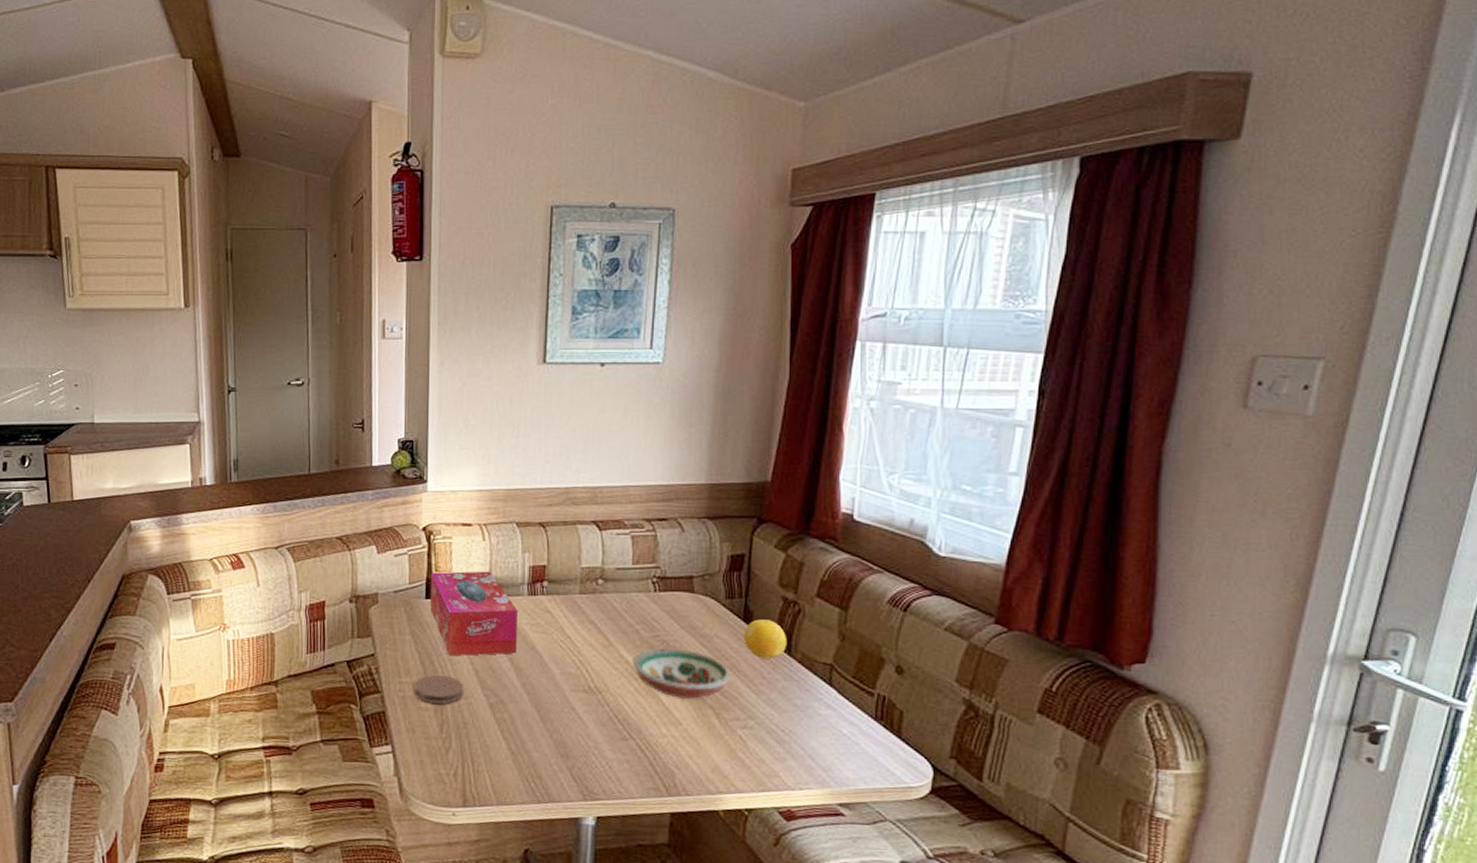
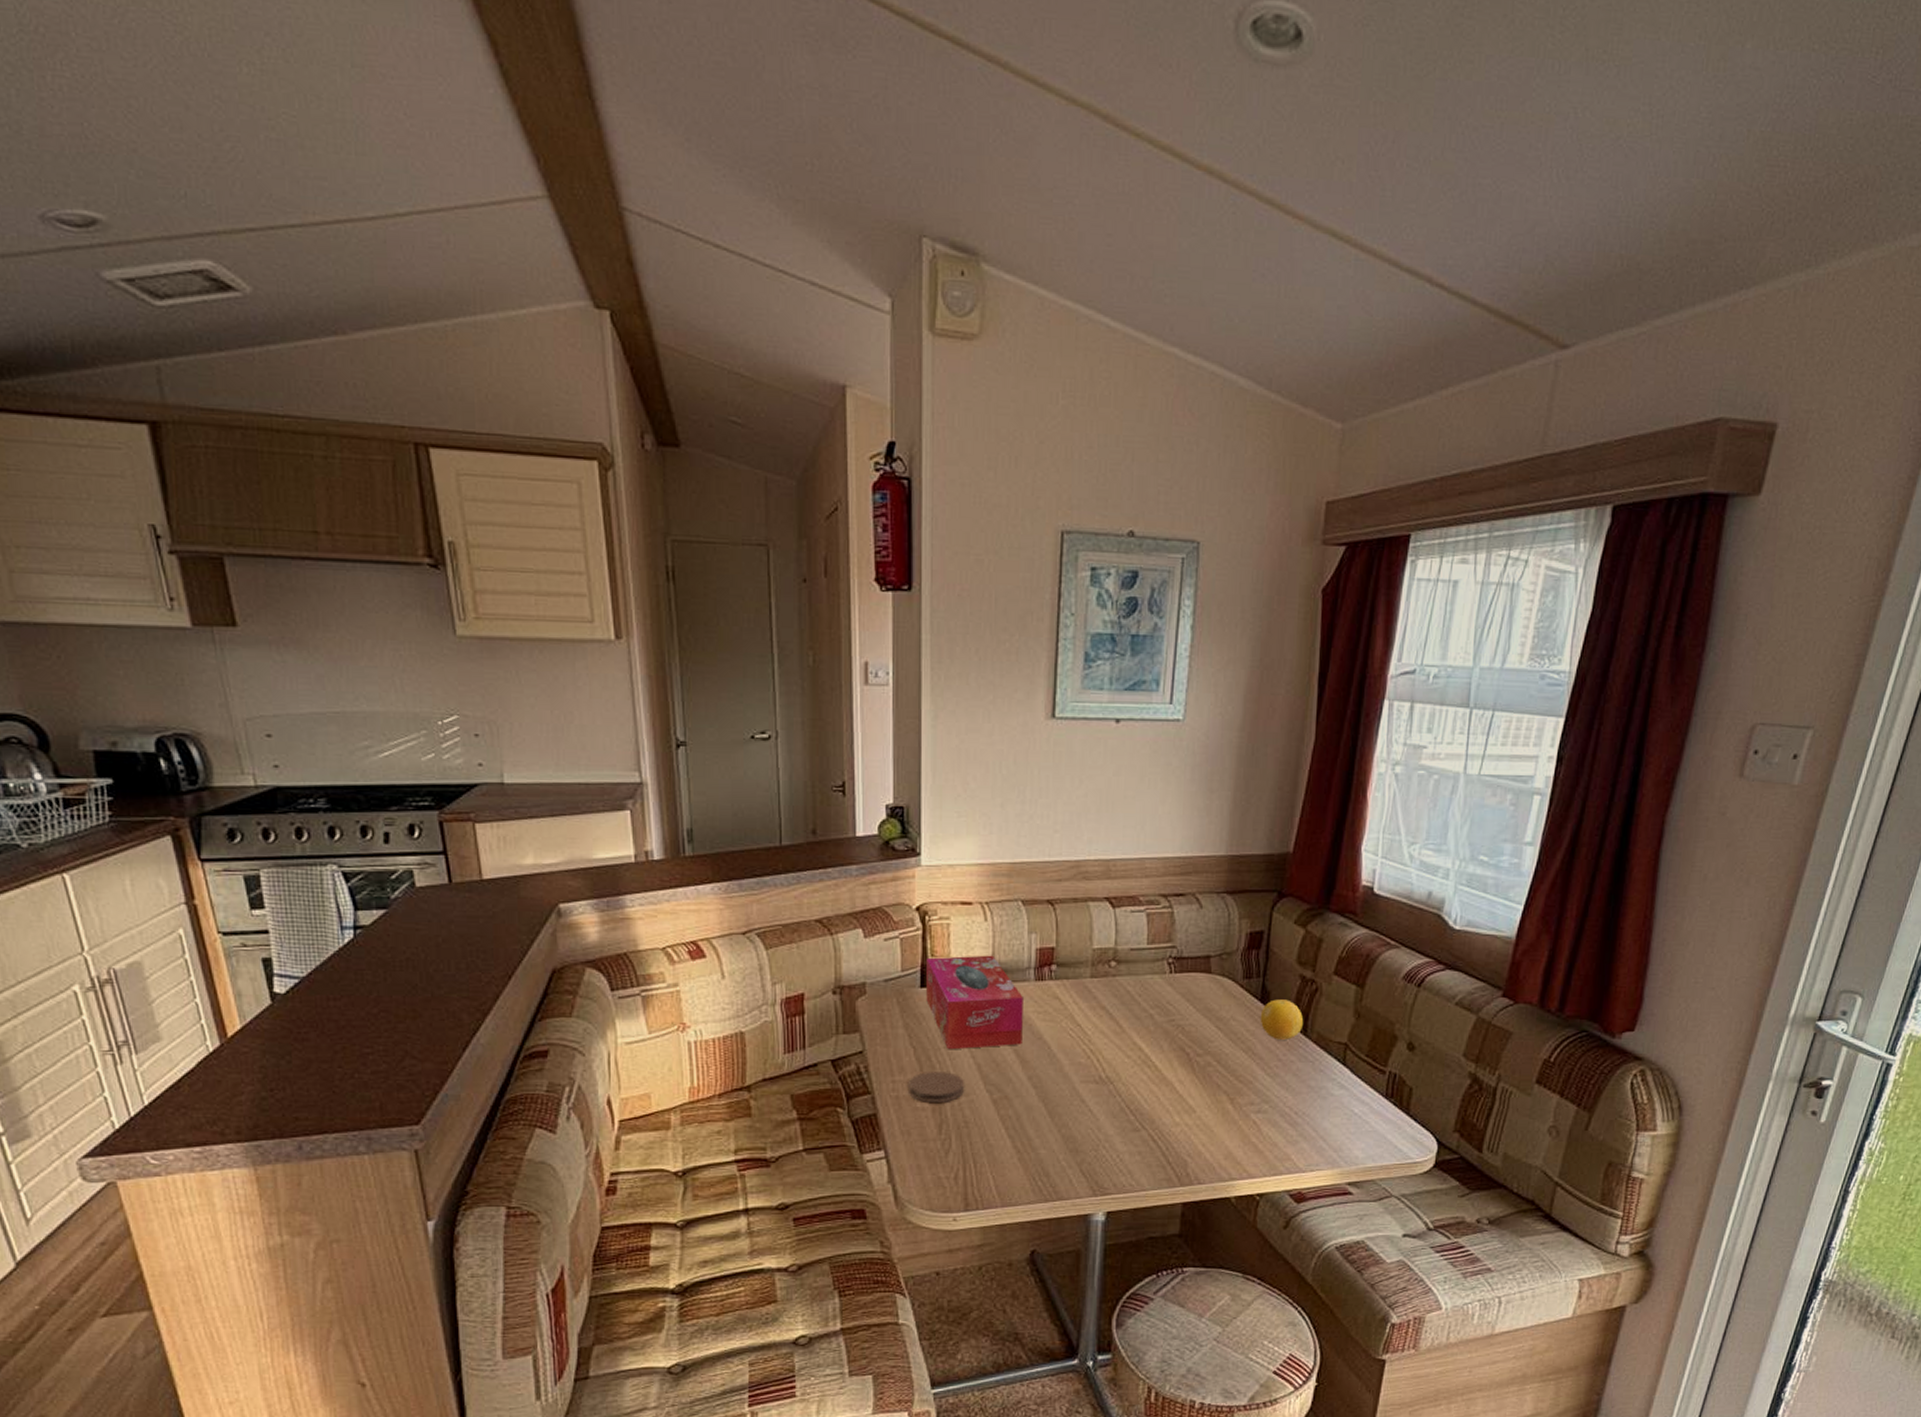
decorative bowl: present [633,648,731,700] -> none [1146,1033,1247,1086]

